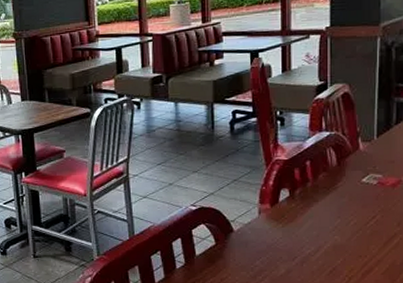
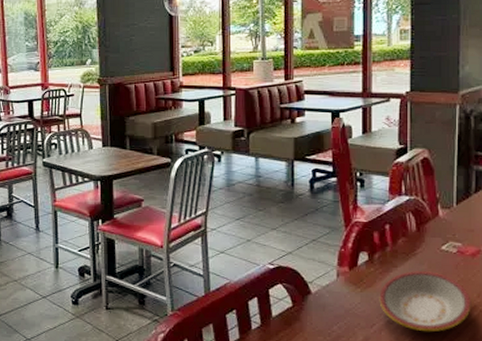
plate: none [300,203,392,262] -> present [379,270,471,332]

